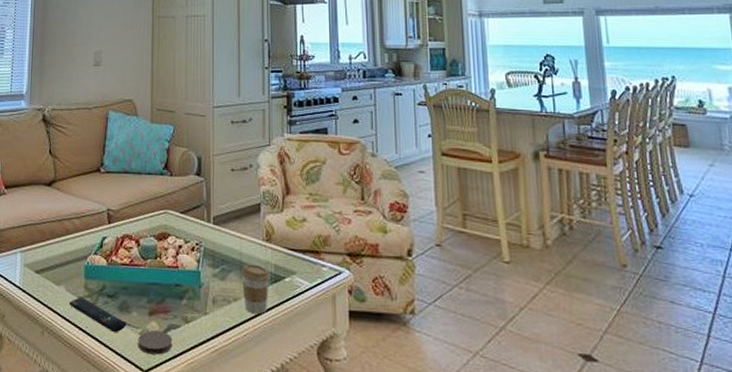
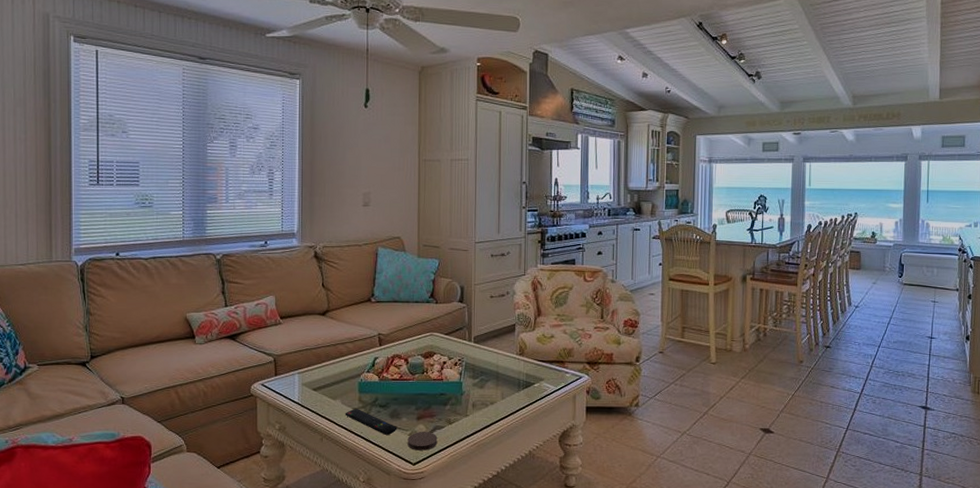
coffee cup: present [241,264,270,315] -> none [497,374,522,414]

